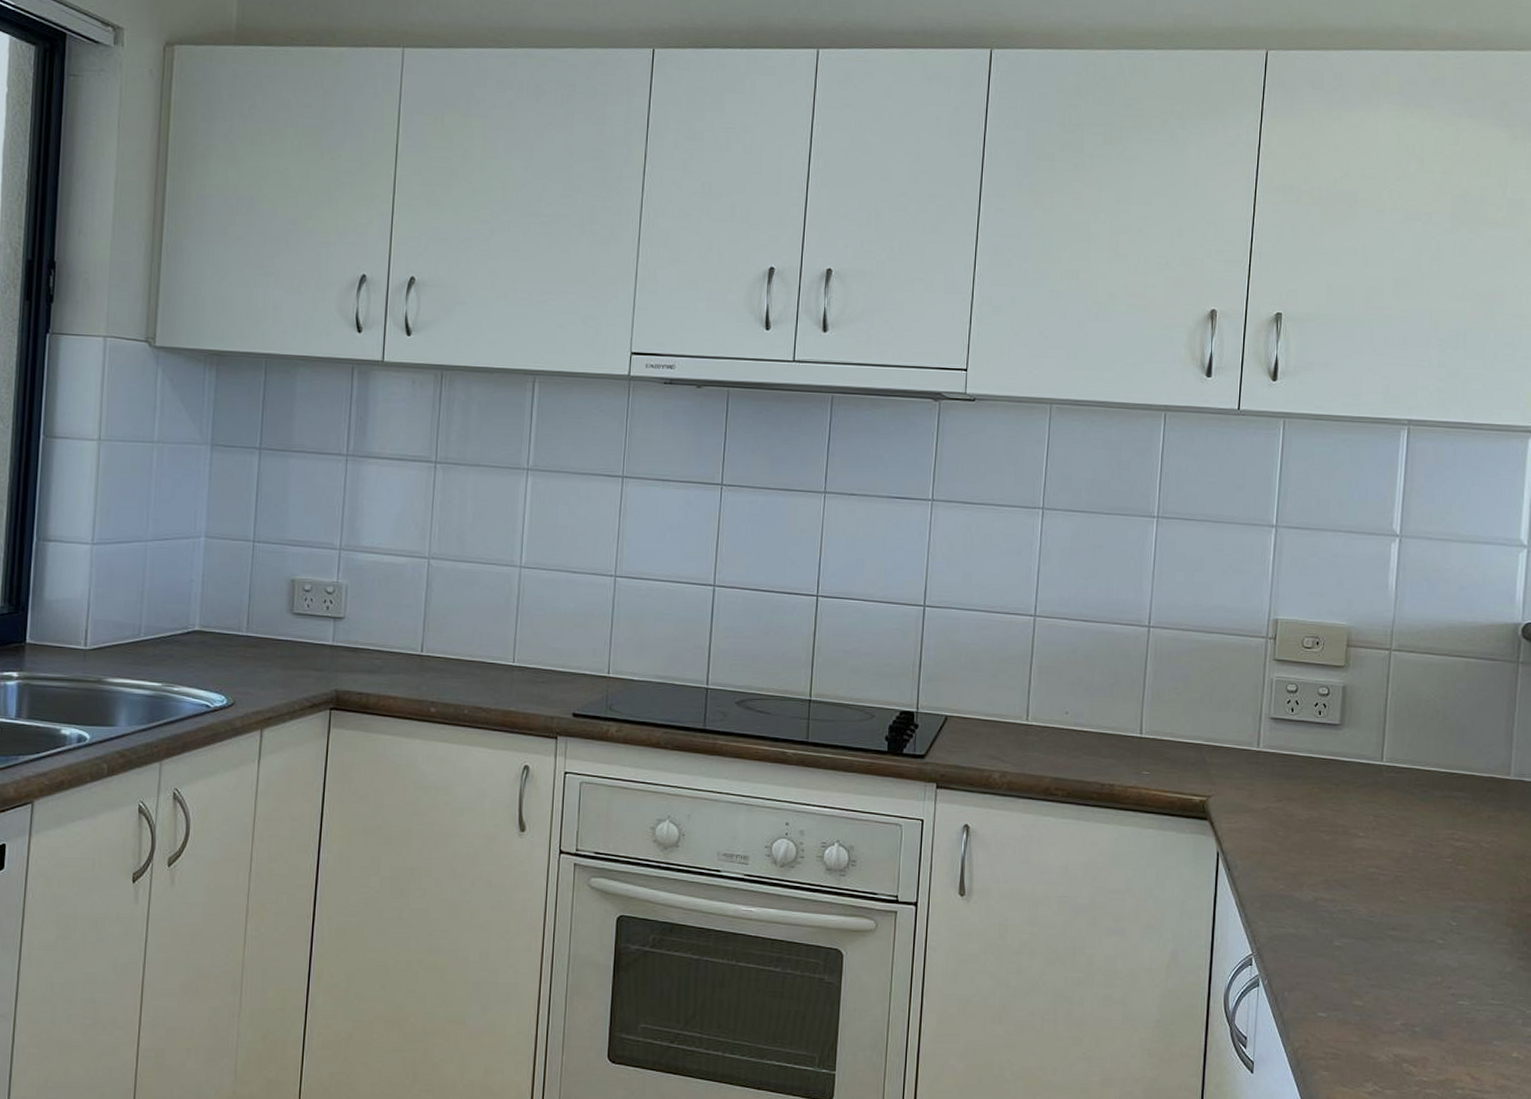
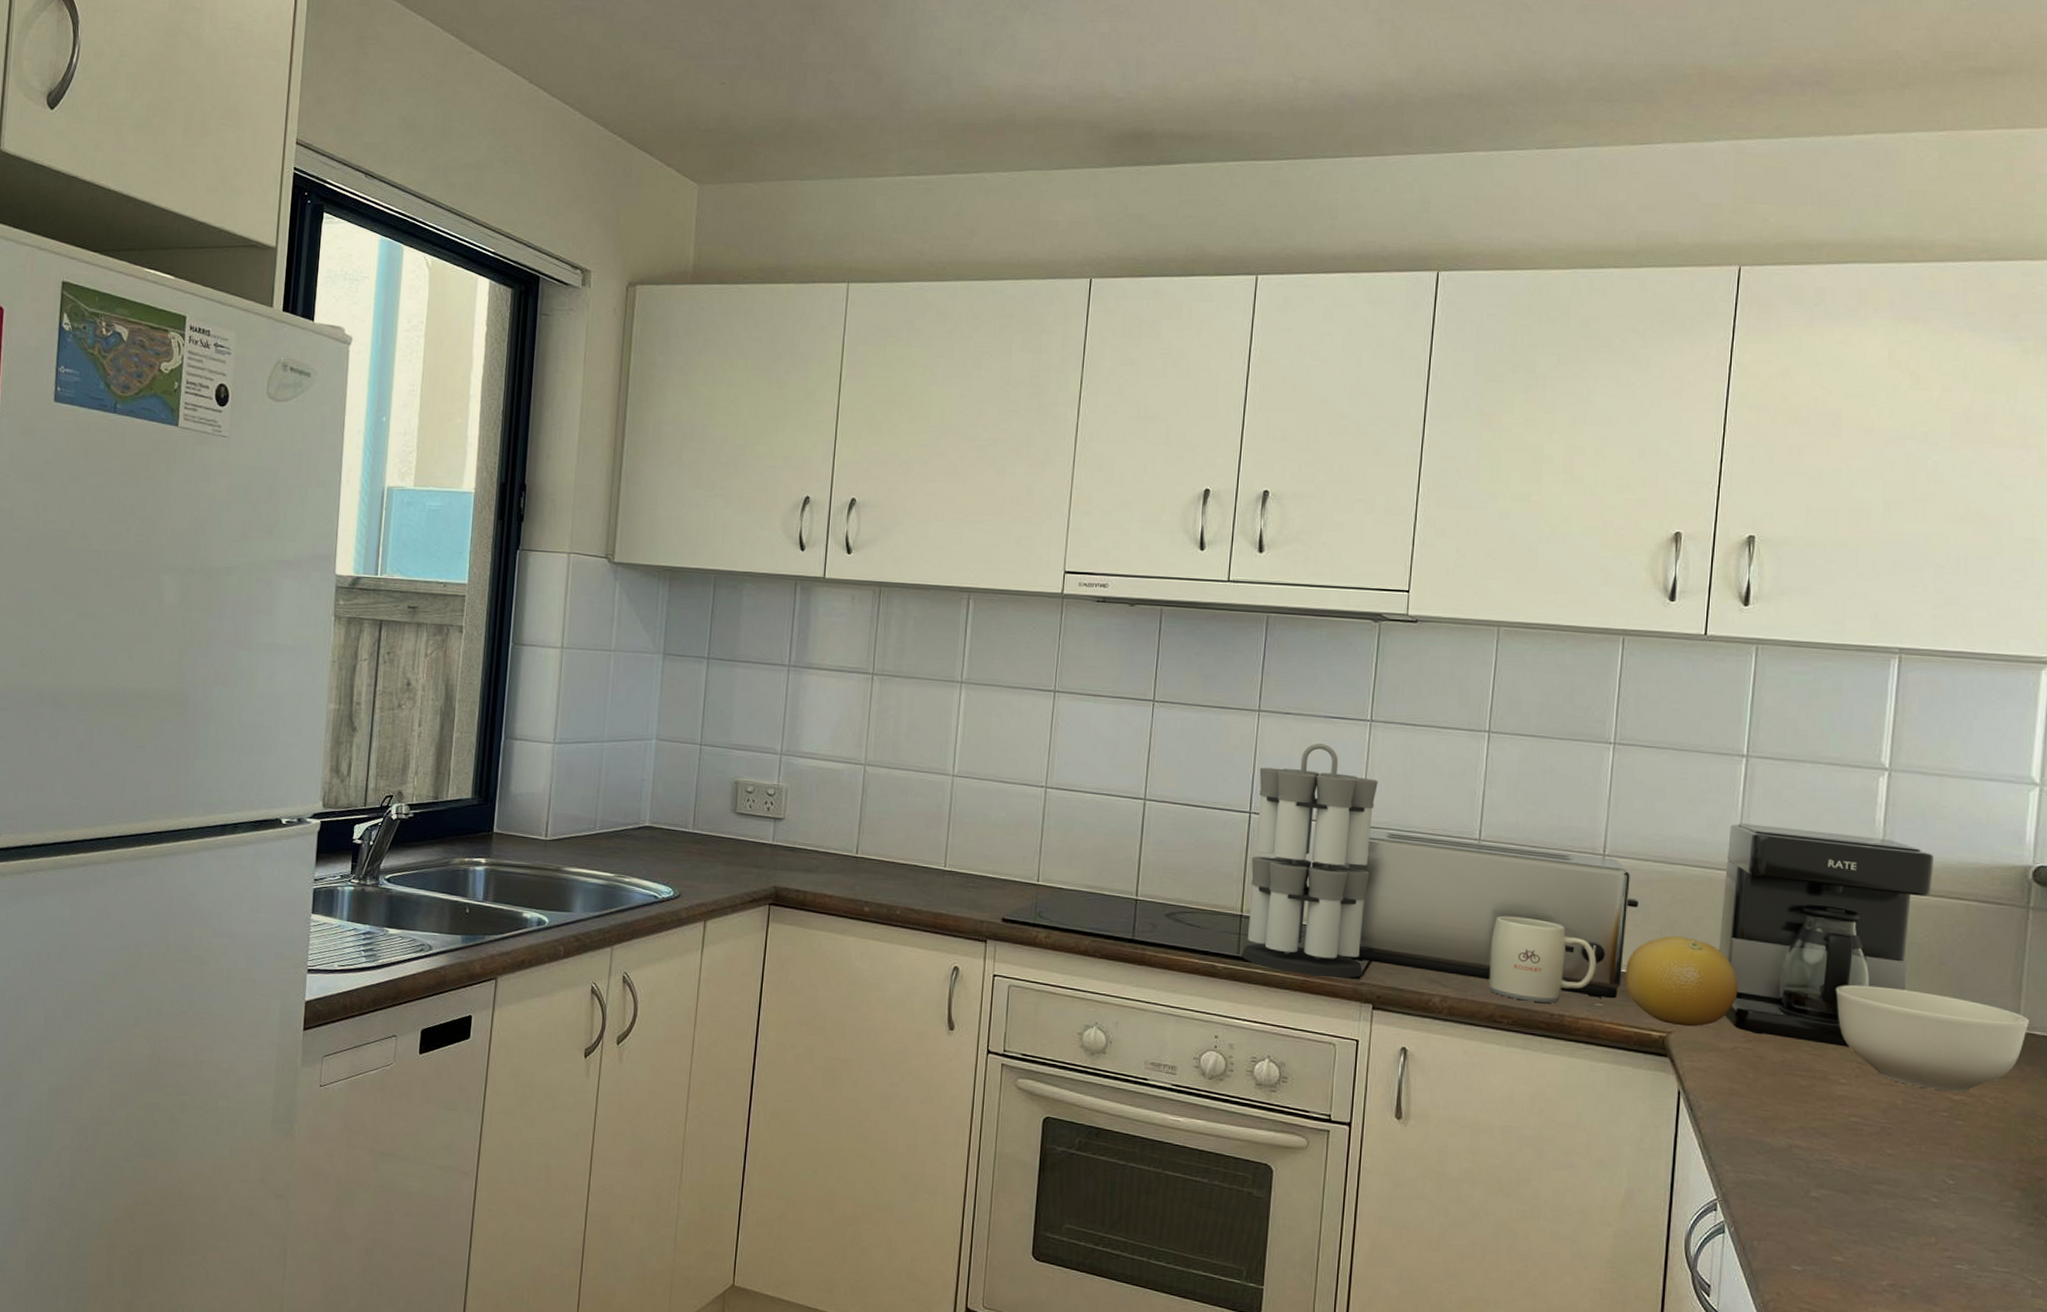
spice rack: none [810,524,940,759] -> present [1241,743,1378,978]
toaster: none [908,609,1180,767] -> present [1344,829,1638,999]
mug: none [1044,689,1143,773] -> present [1488,915,1597,1003]
fruit: none [1169,702,1270,790] -> present [1625,936,1739,1027]
coffee maker: none [1252,591,1438,802] -> present [1718,823,1934,1047]
bowl: none [1354,742,1519,839] -> present [1835,984,2029,1093]

